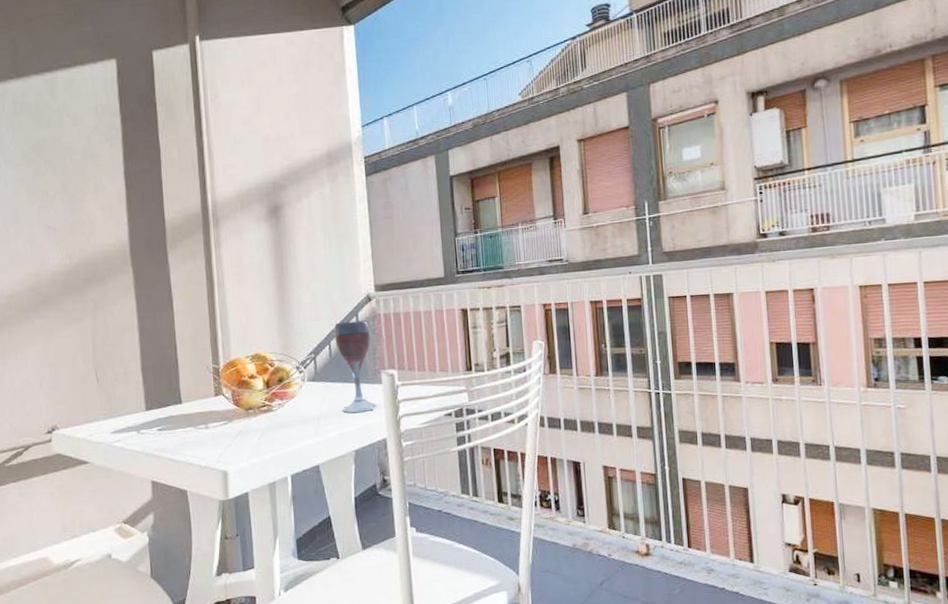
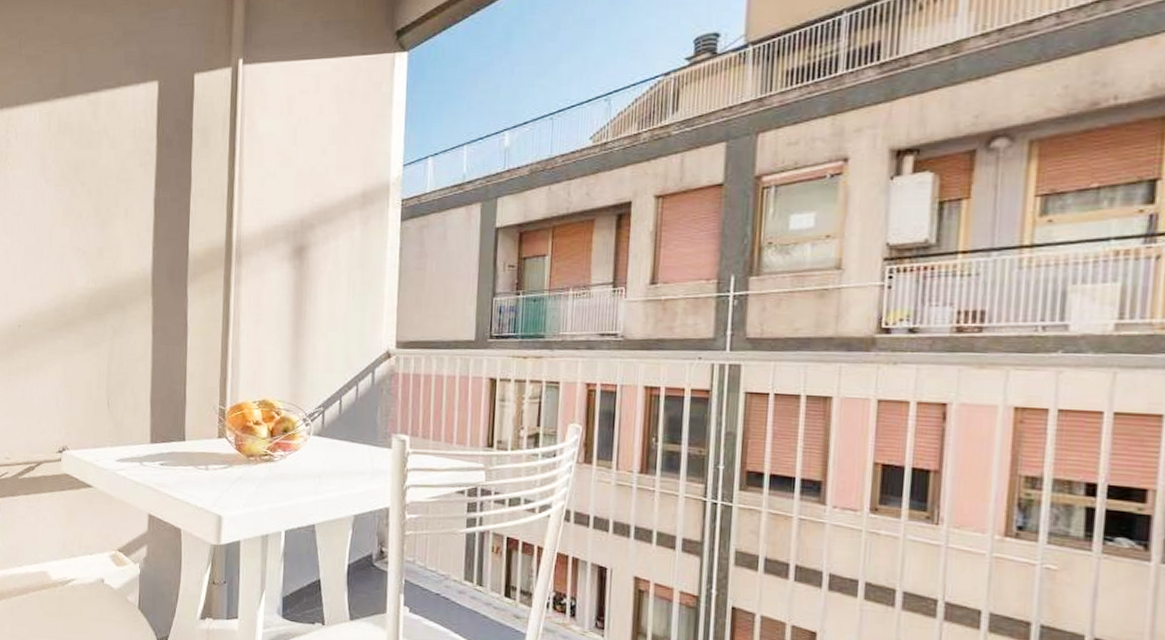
cup: present [334,320,378,413] -> none [347,377,385,476]

